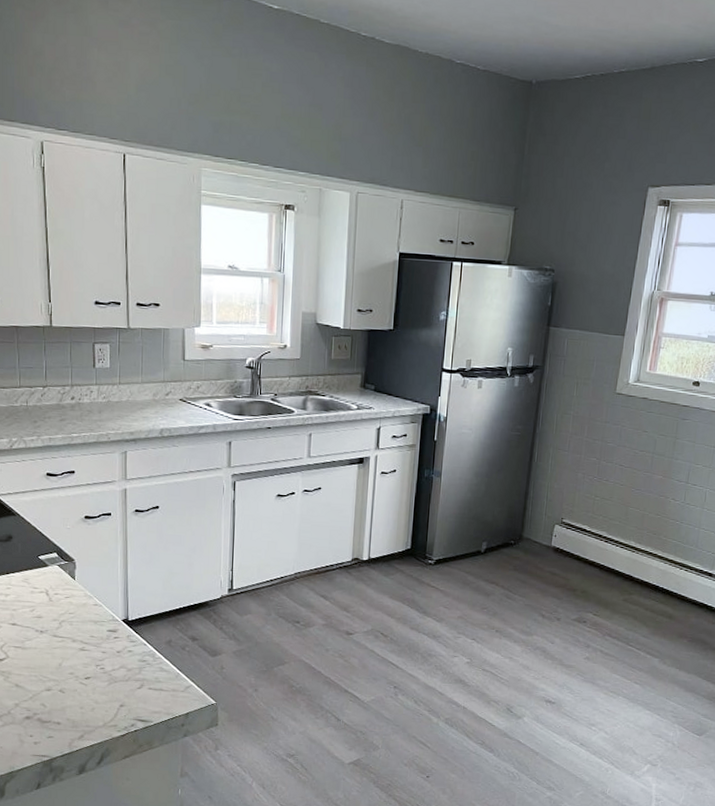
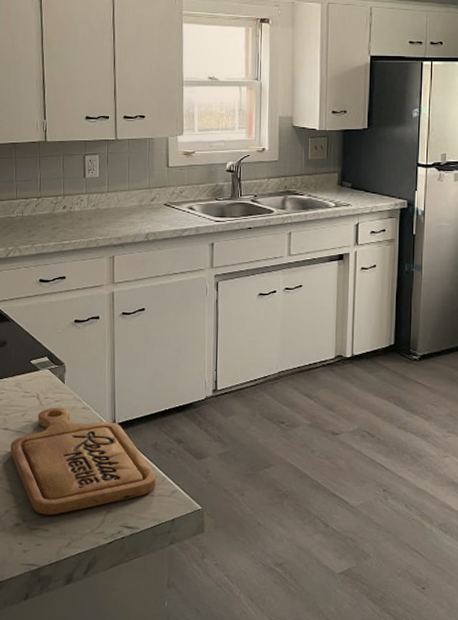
cutting board: none [19,603,170,709] -> present [10,407,156,515]

